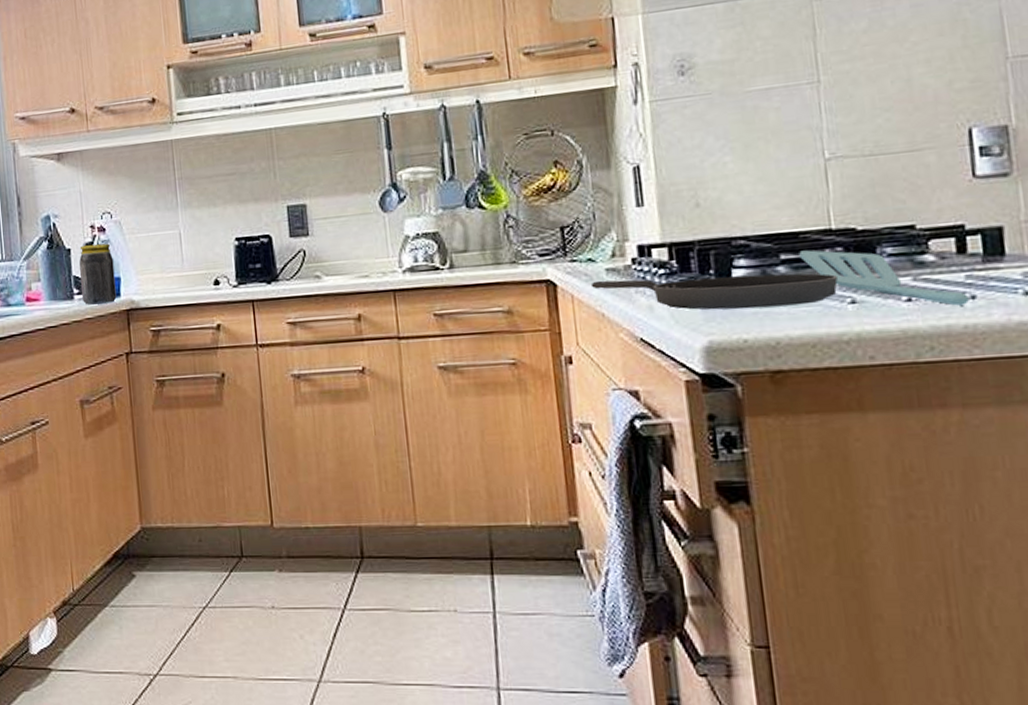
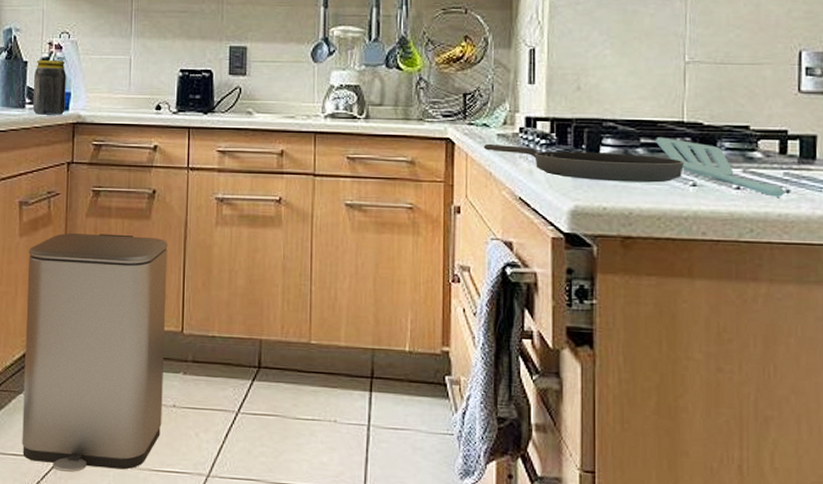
pedal bin: none [96,425,262,687] -> present [22,233,168,472]

